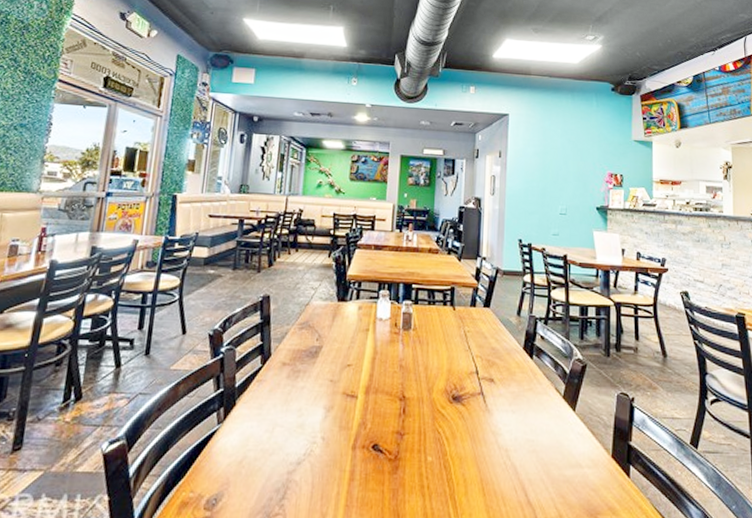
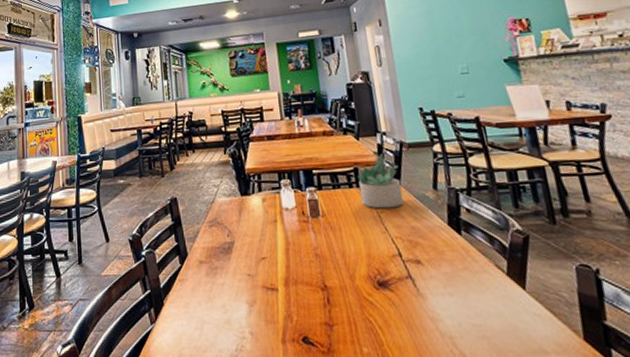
succulent plant: none [452,276,491,329] -> present [357,153,404,209]

